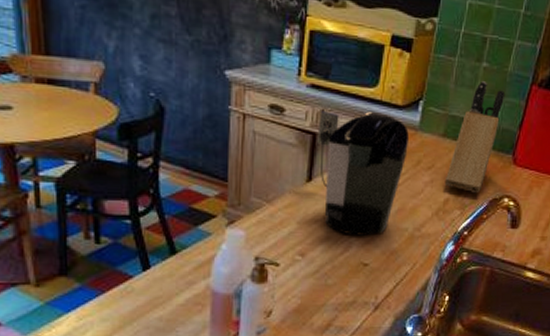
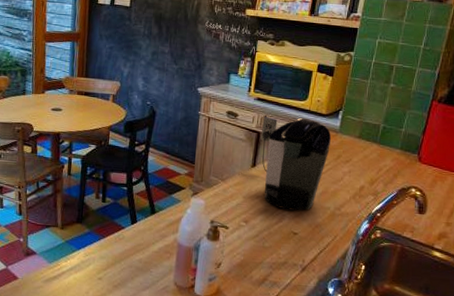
knife block: present [444,81,504,194] -> none [360,97,409,184]

